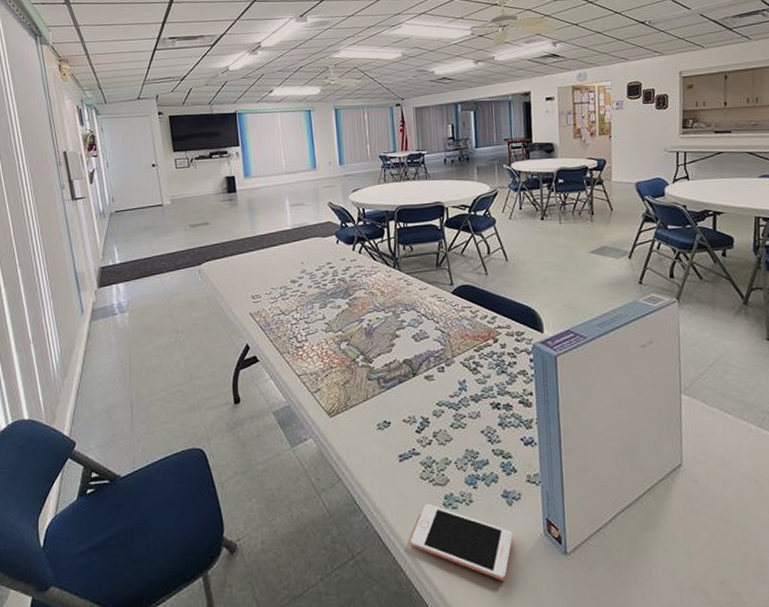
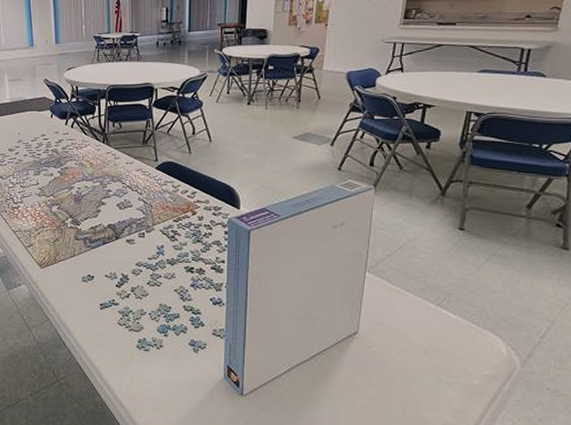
cell phone: present [411,503,513,582] -> none [107,344,196,411]

